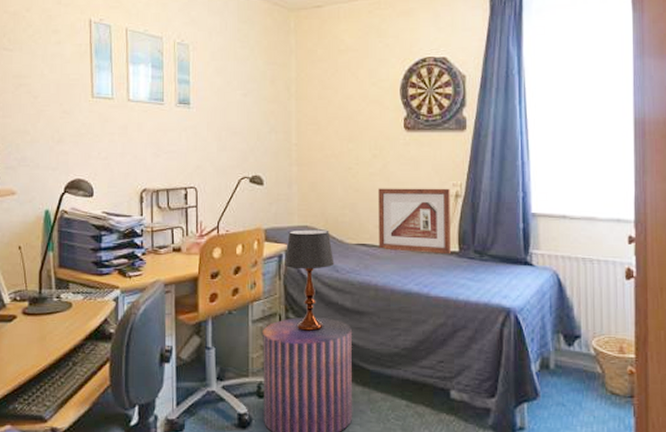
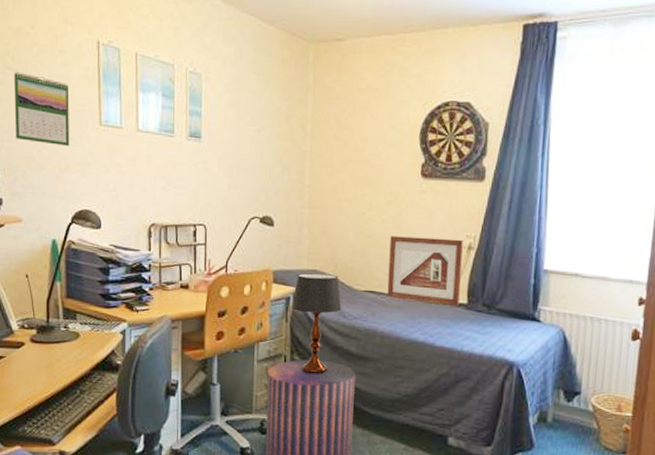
calendar: none [9,52,63,119] -> present [13,72,70,147]

